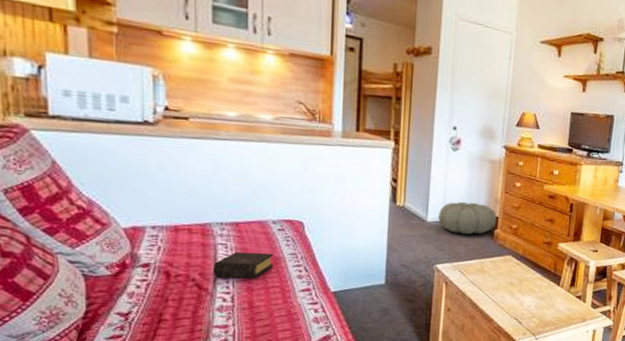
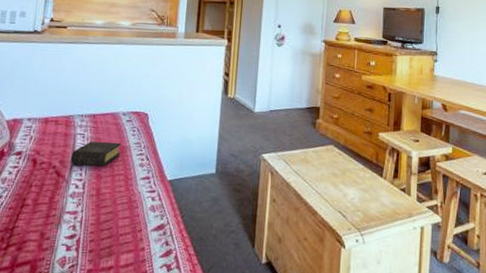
pouf: present [438,201,497,235] -> none [265,92,319,124]

